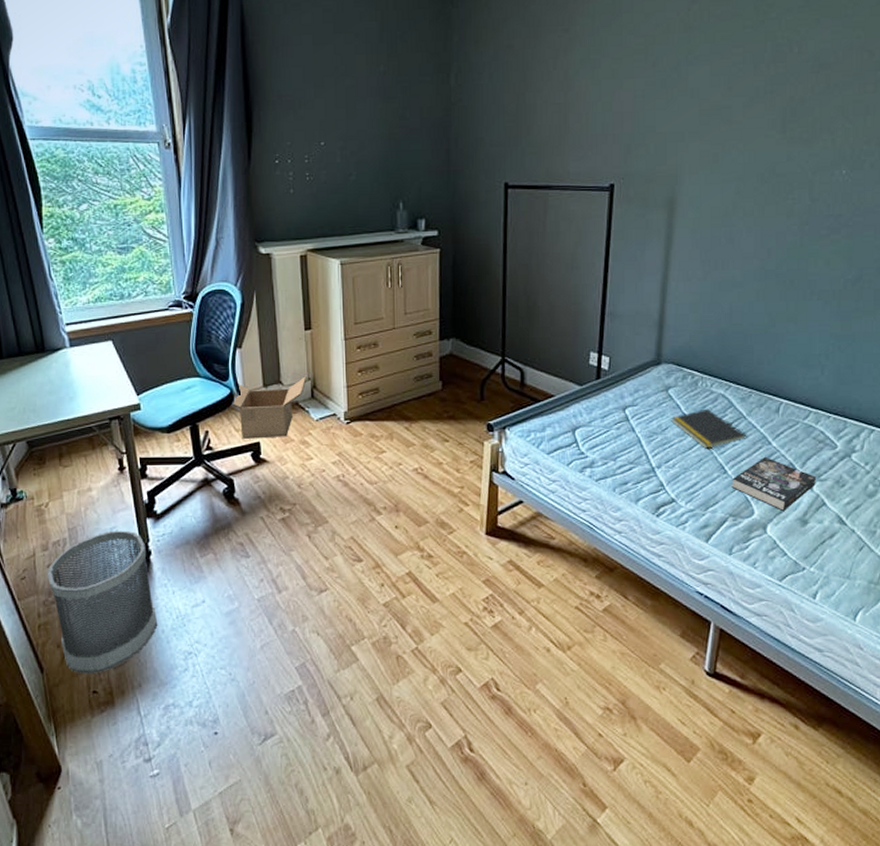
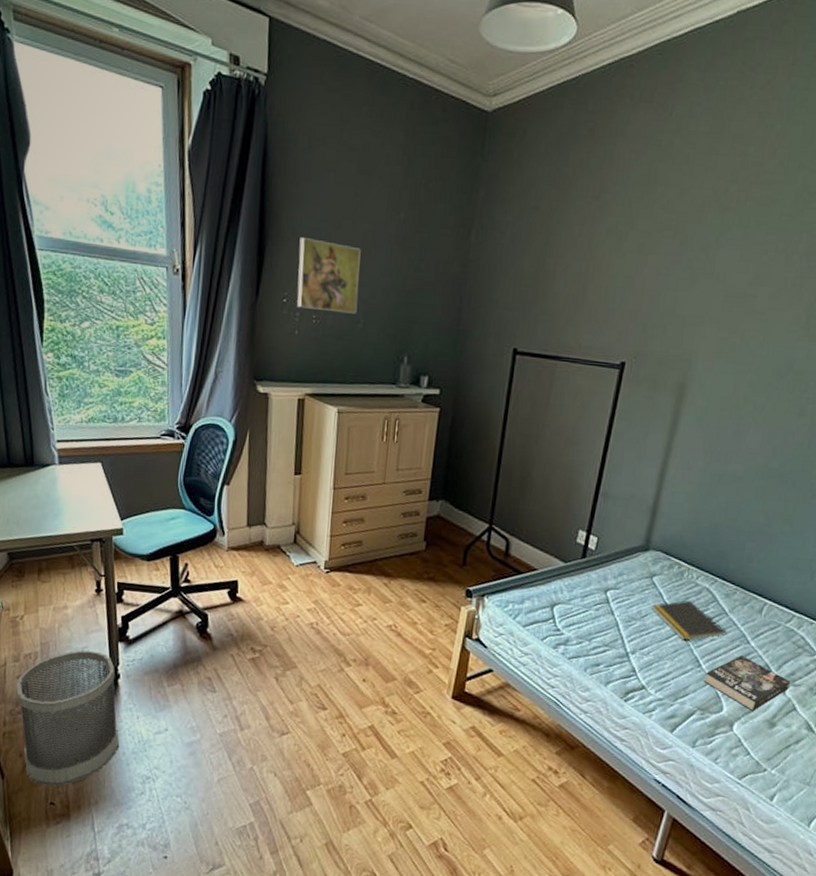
box: present [232,376,307,439] -> none [214,519,292,579]
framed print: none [285,99,348,168] -> present [297,237,361,314]

